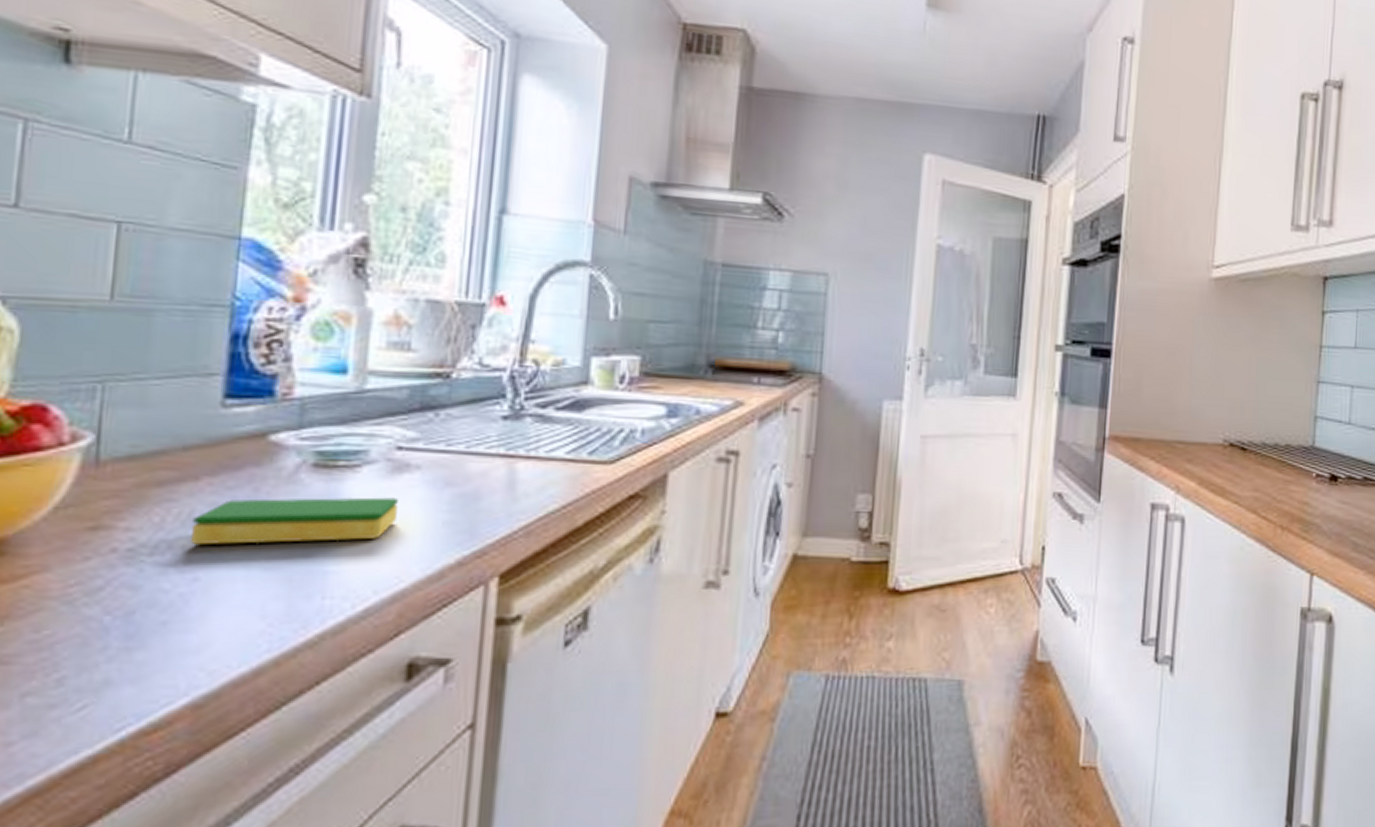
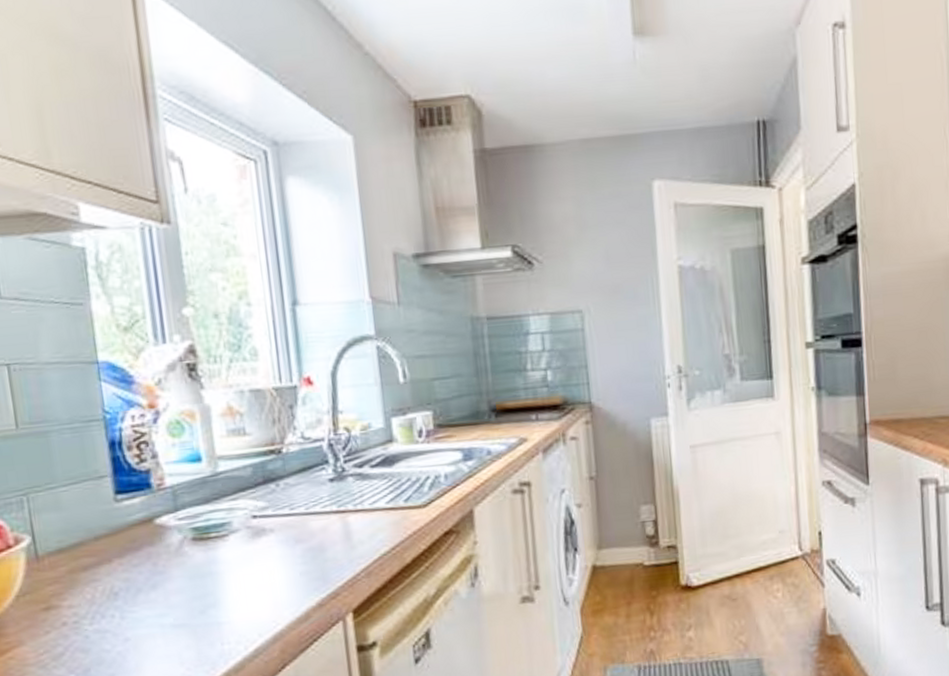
dish sponge: present [191,497,398,544] -> none [115,557,264,613]

